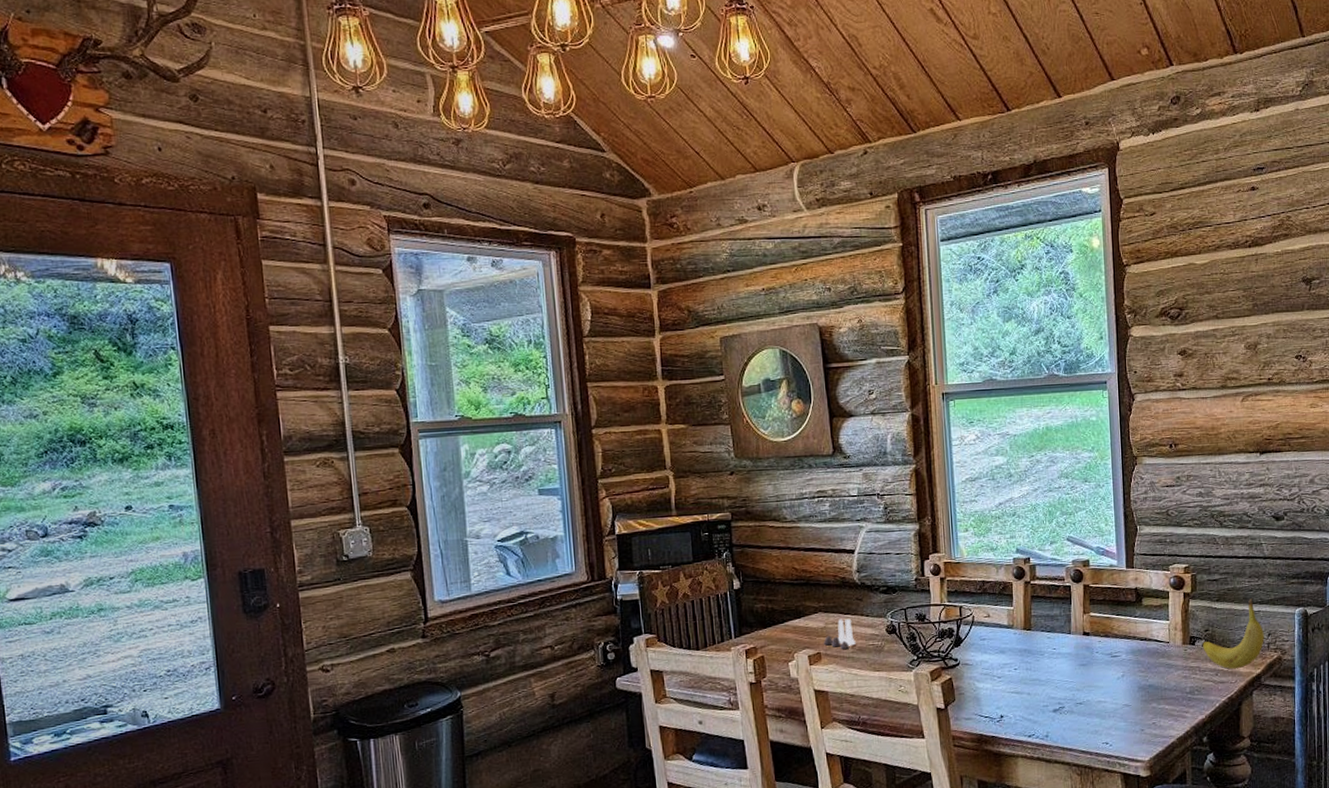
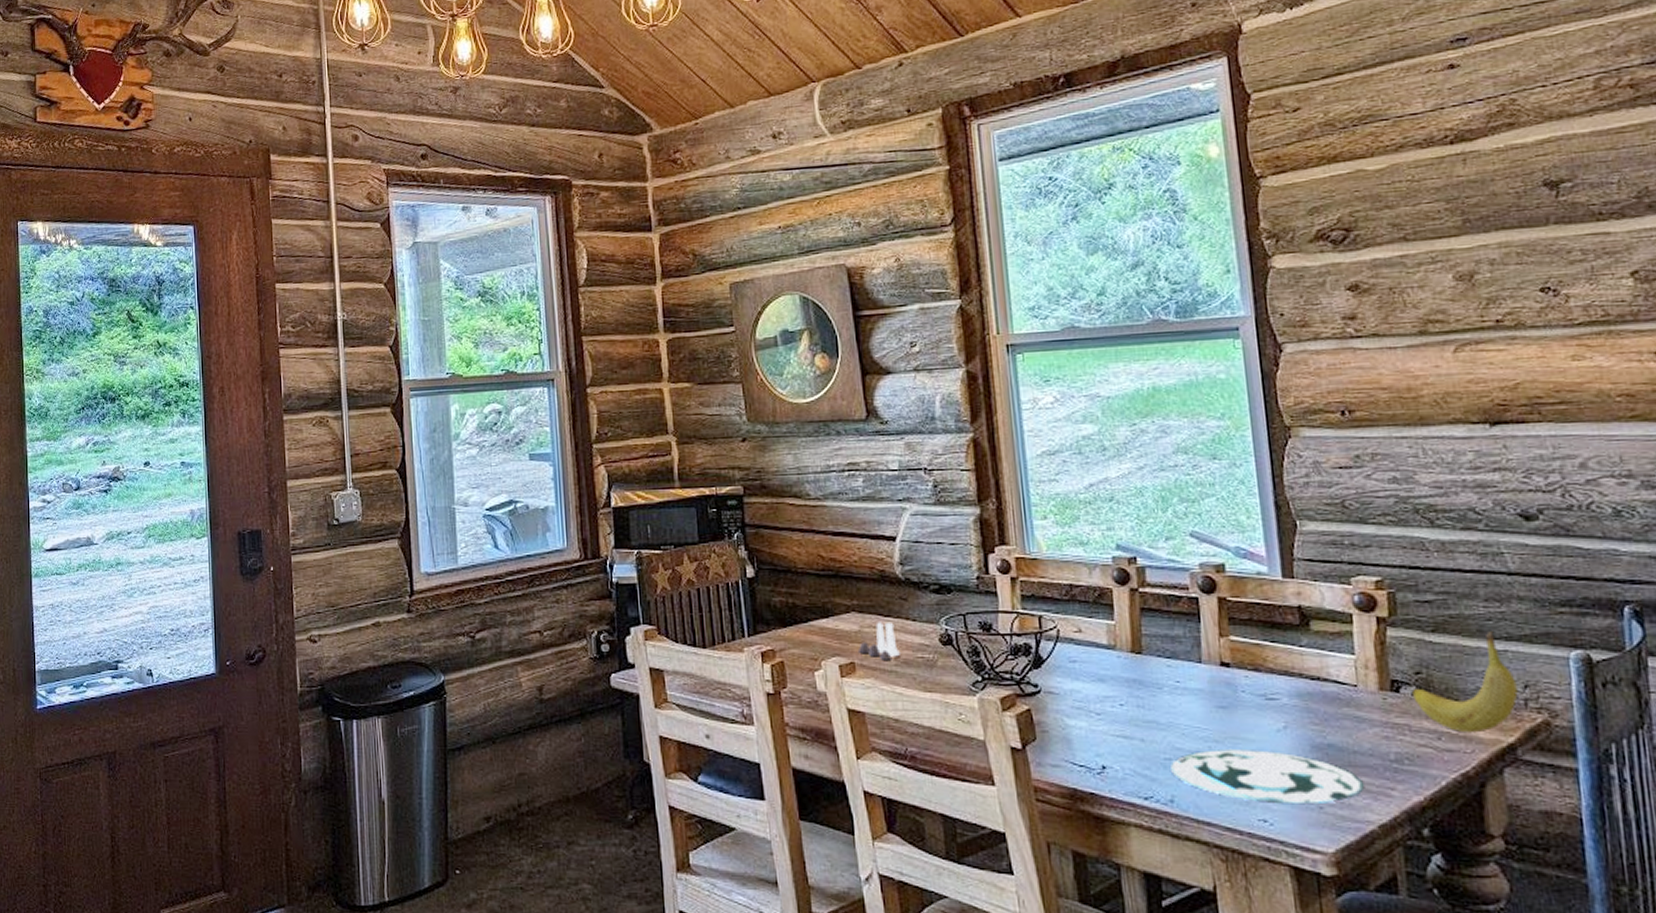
plate: none [1047,693,1169,730] -> present [1170,749,1363,803]

